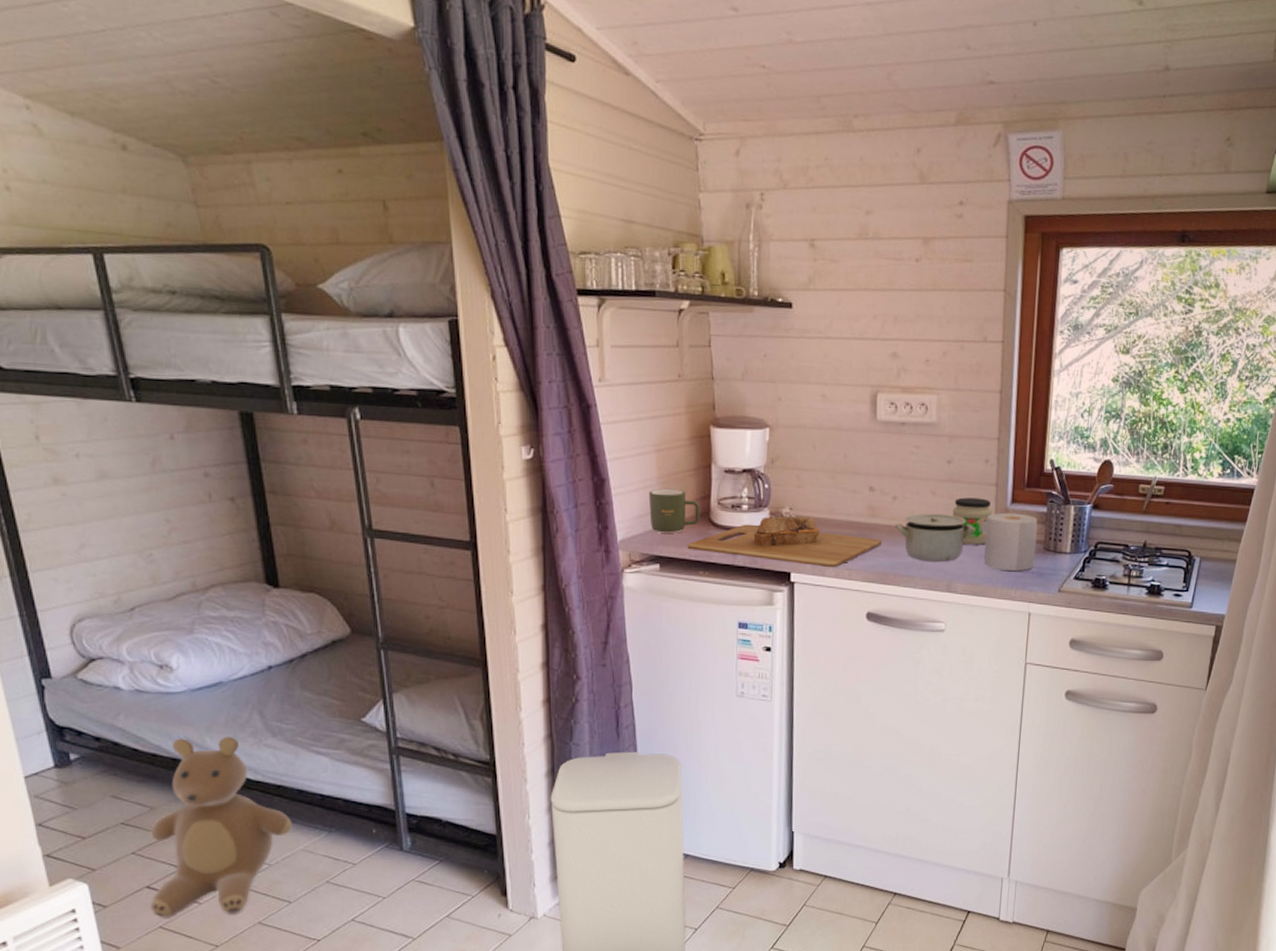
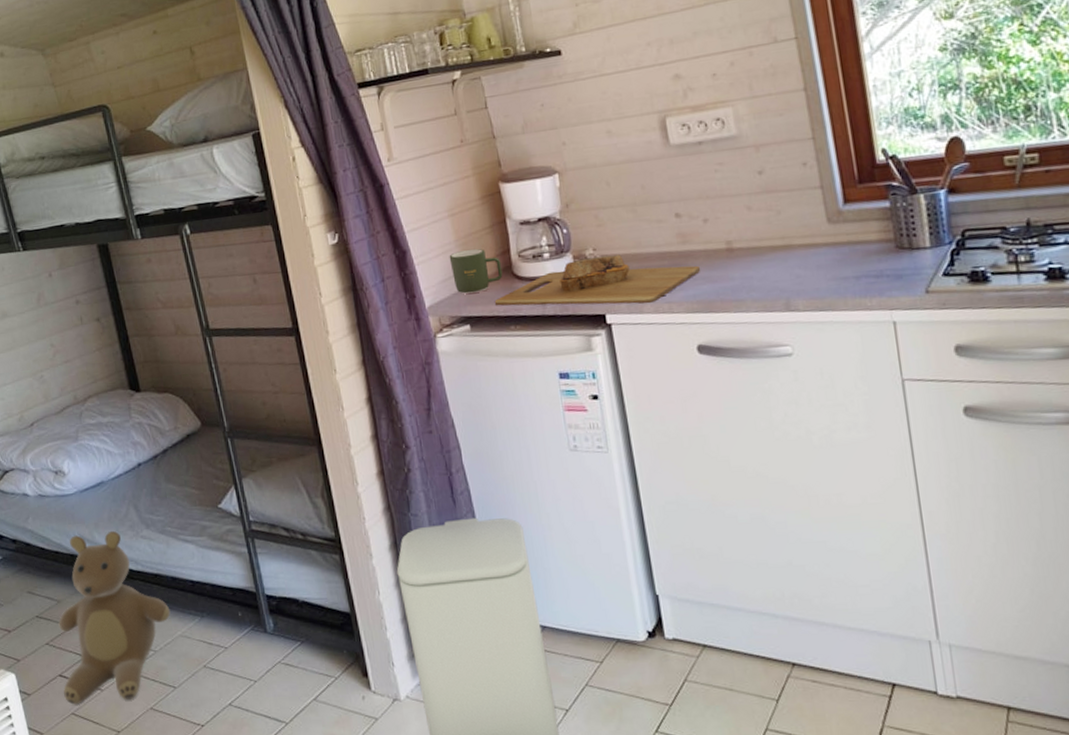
saucepan: present [895,513,975,563] -> none [711,228,806,283]
jar: present [952,497,993,545] -> none [774,204,824,257]
paper towel roll: present [984,512,1038,571] -> none [818,213,887,279]

